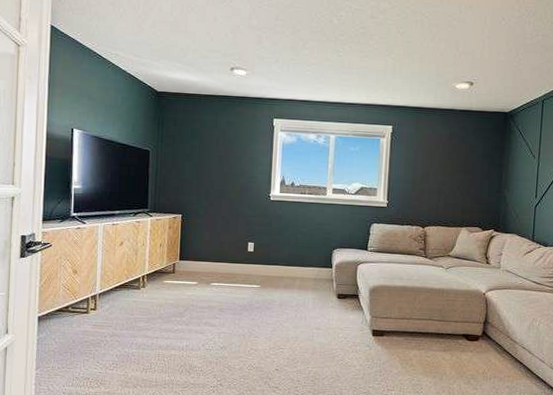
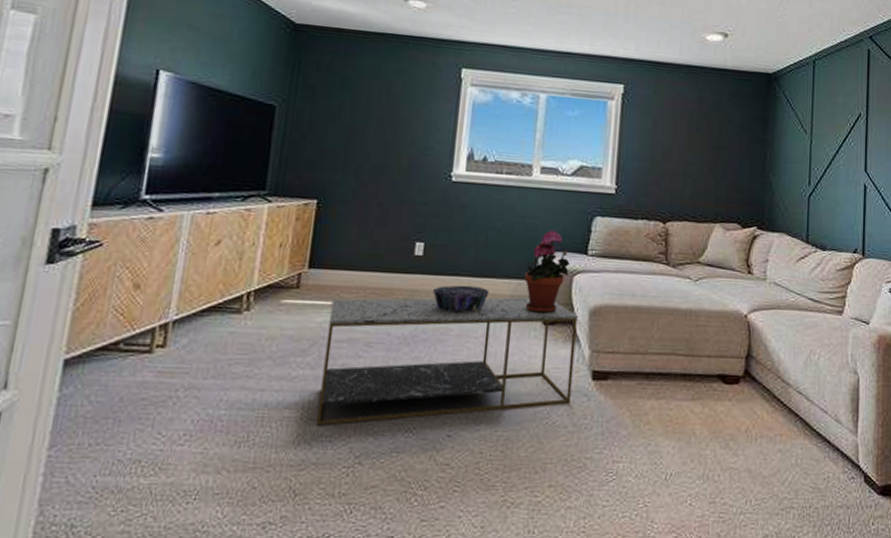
coffee table: none [192,280,361,361] -> present [316,297,578,426]
decorative bowl: none [261,271,299,291] -> present [432,285,489,314]
potted plant: none [323,233,355,291] -> present [524,230,570,314]

